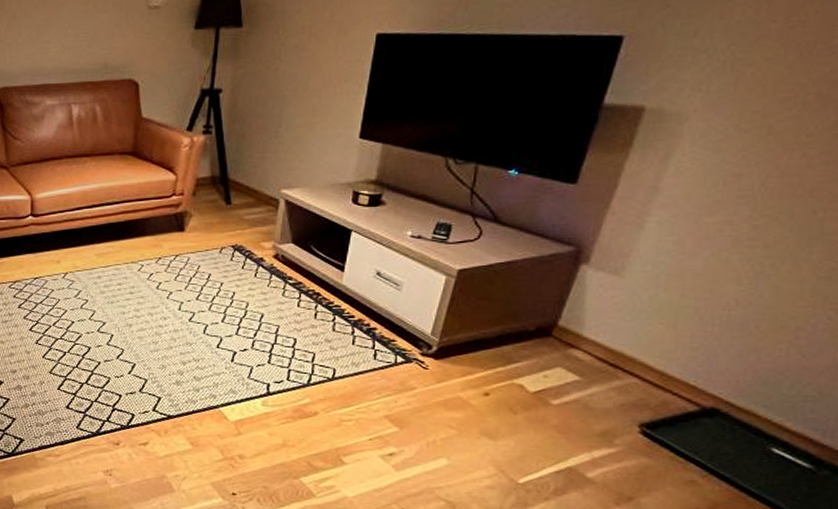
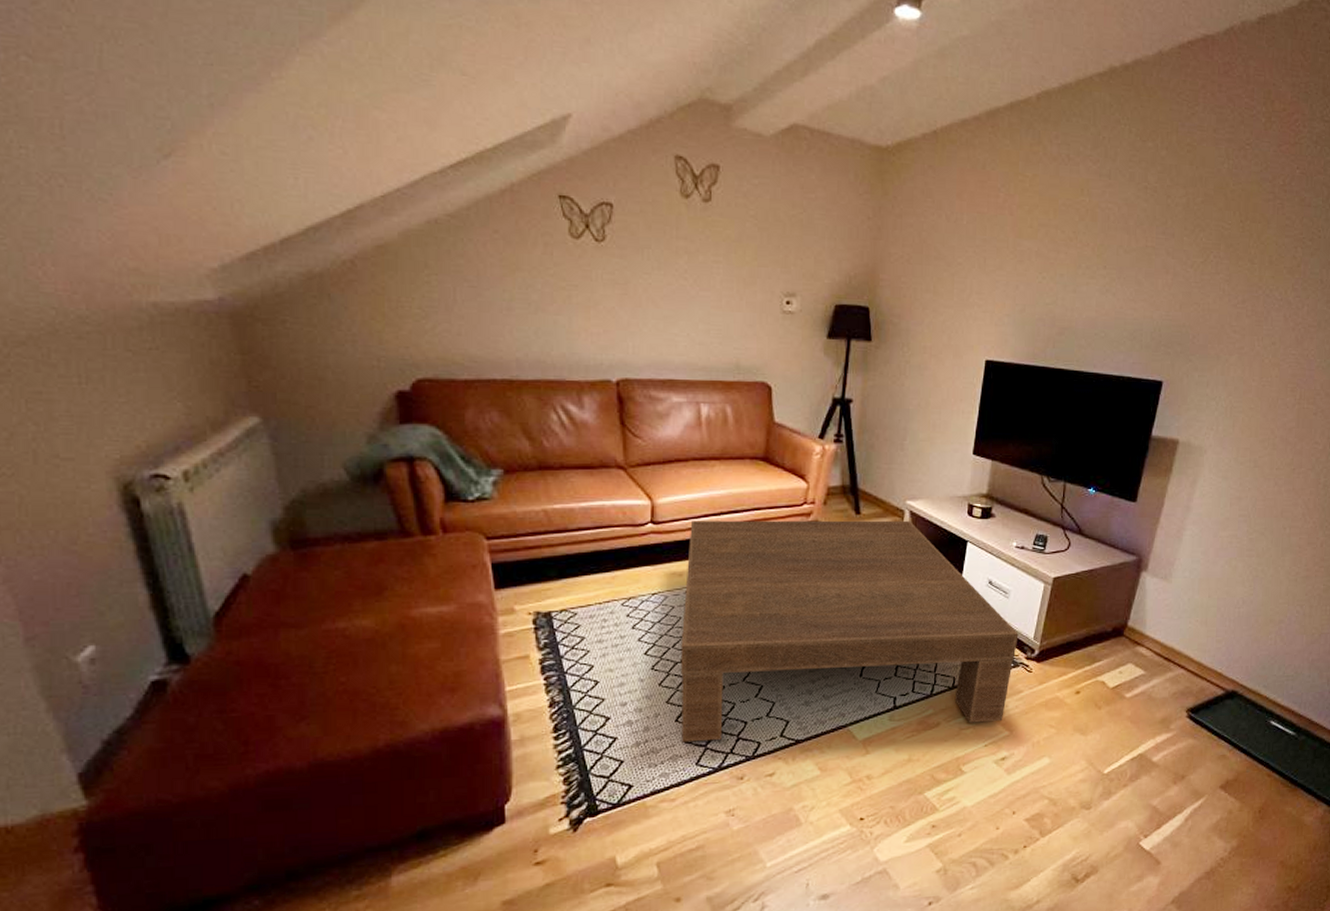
coffee table: none [60,210,412,417] -> present [680,520,1019,743]

